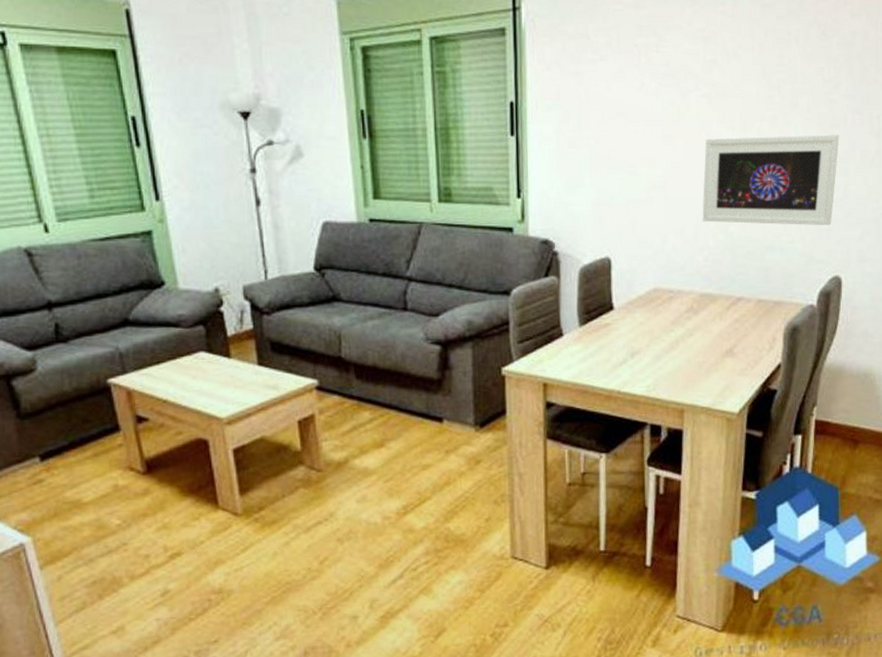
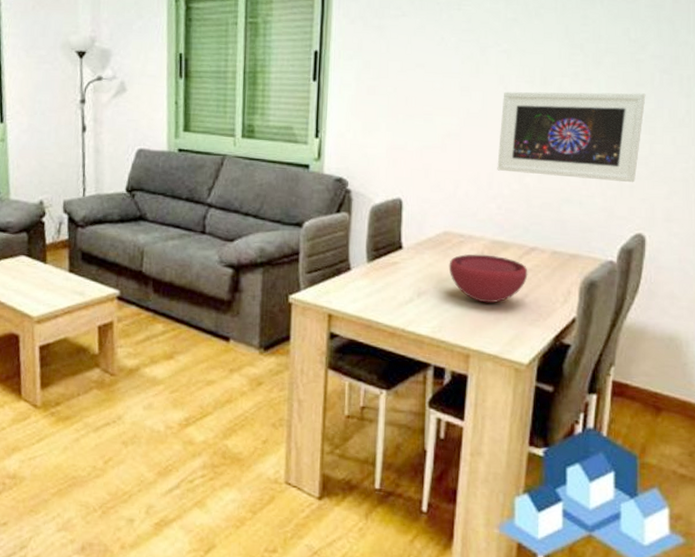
bowl: none [660,308,736,357] -> present [449,254,528,304]

